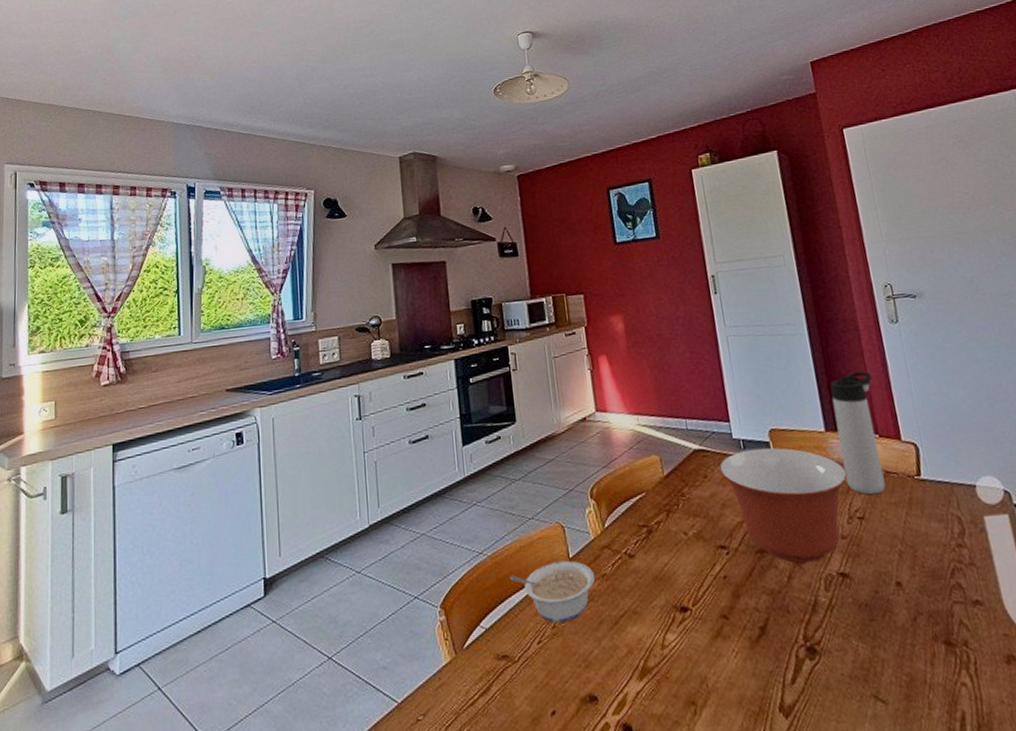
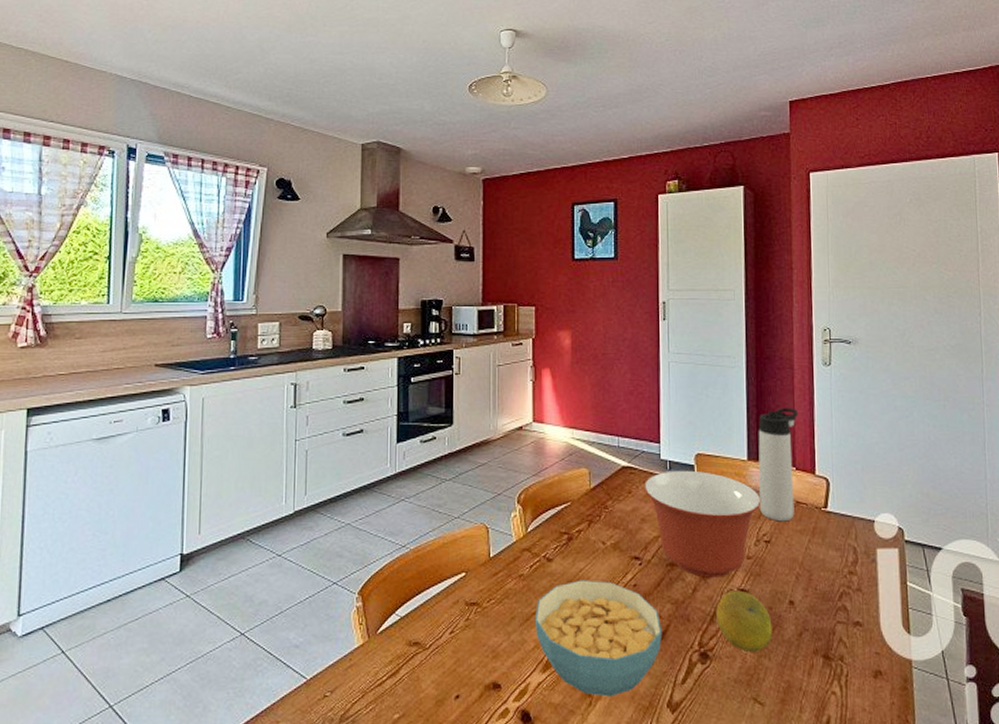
legume: present [510,560,595,623] -> none [431,559,511,616]
cereal bowl: none [623,574,763,704] -> present [534,580,663,697]
fruit: none [816,574,884,643] -> present [716,590,773,652]

